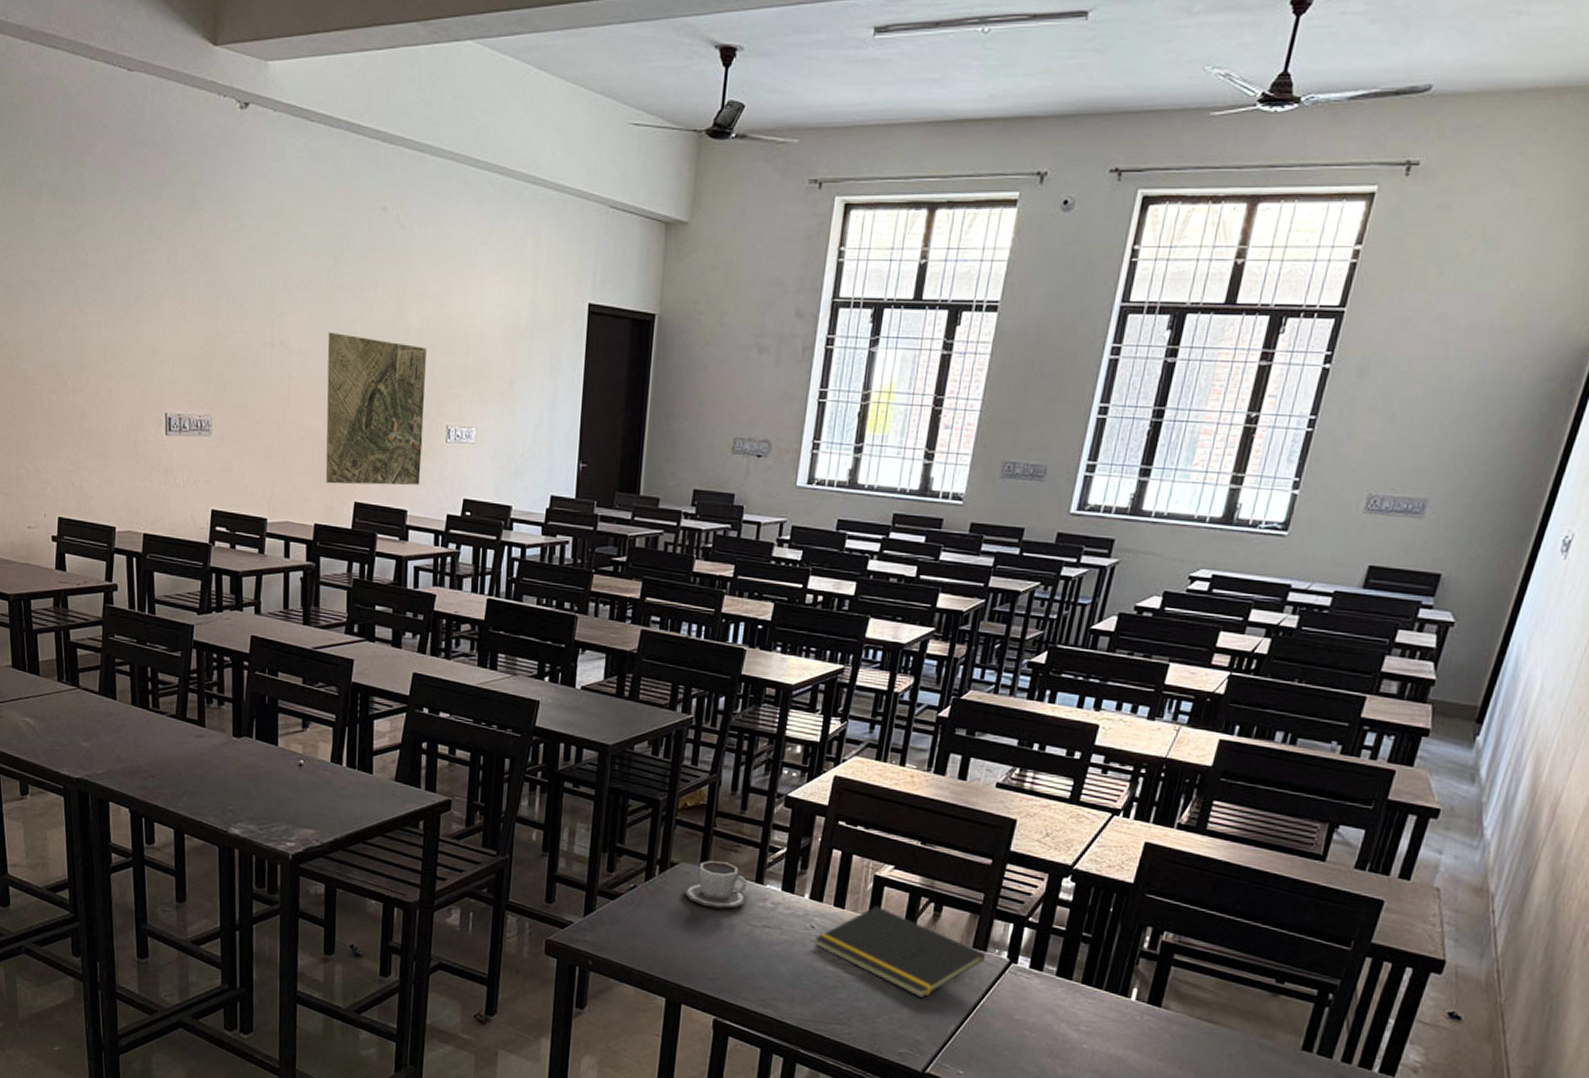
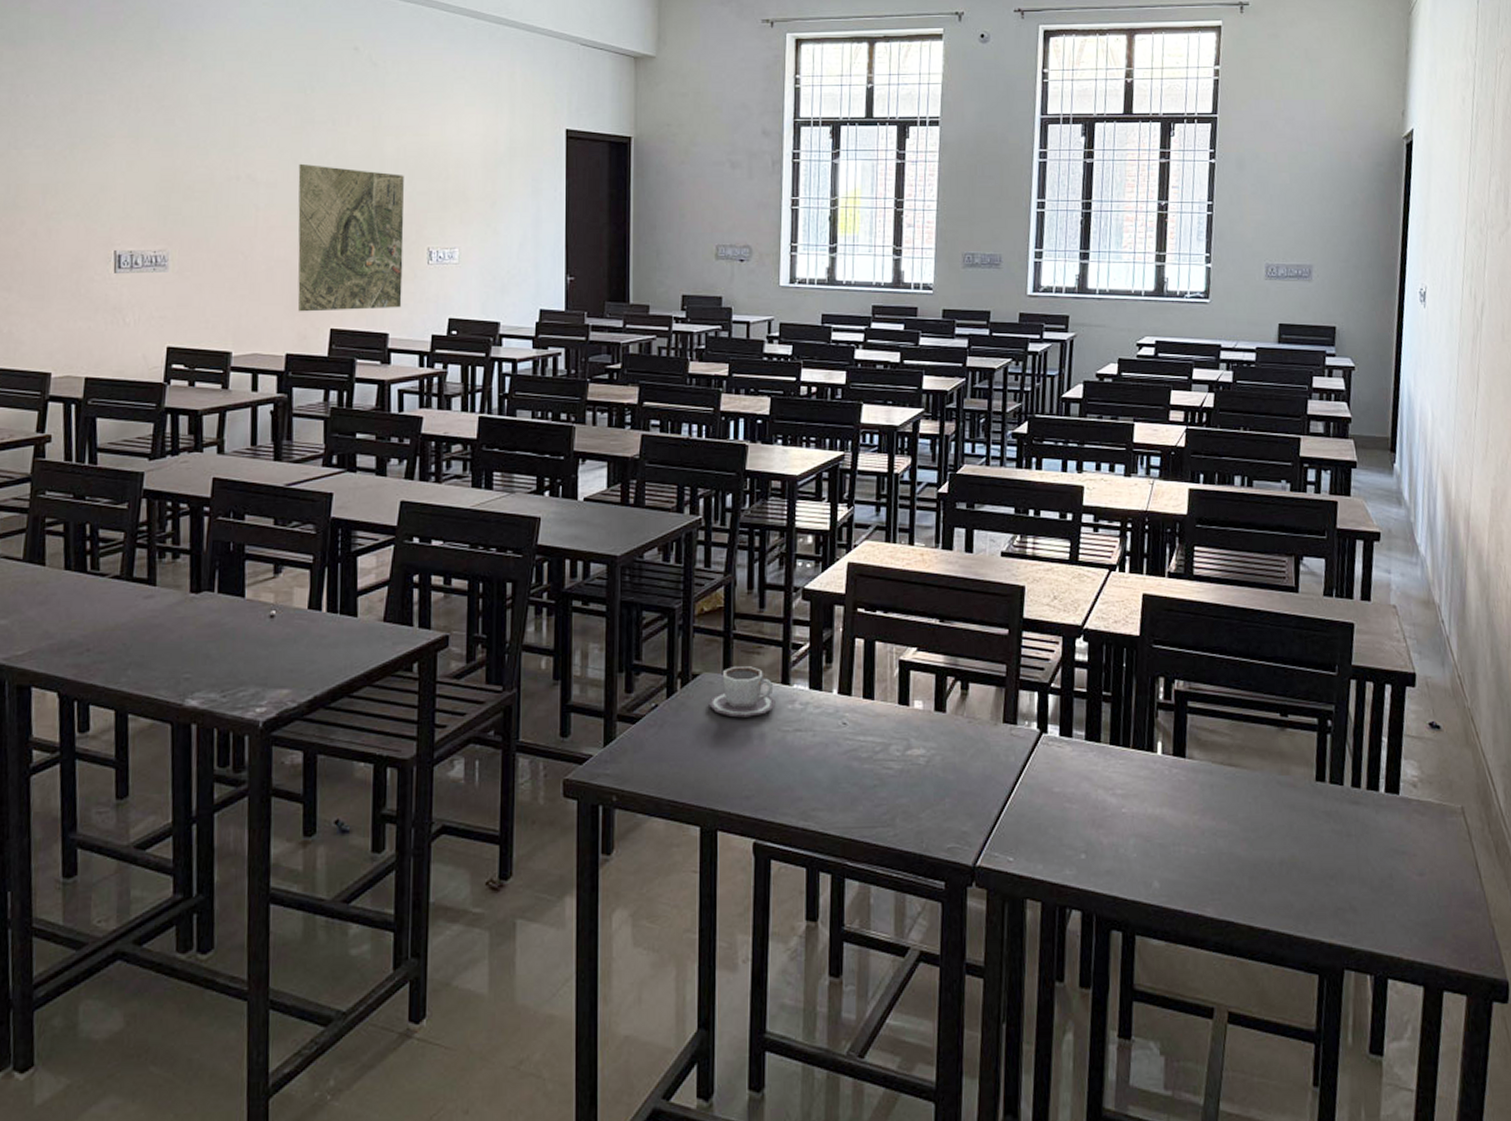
notepad: present [815,905,985,999] -> none [849,692,1016,785]

